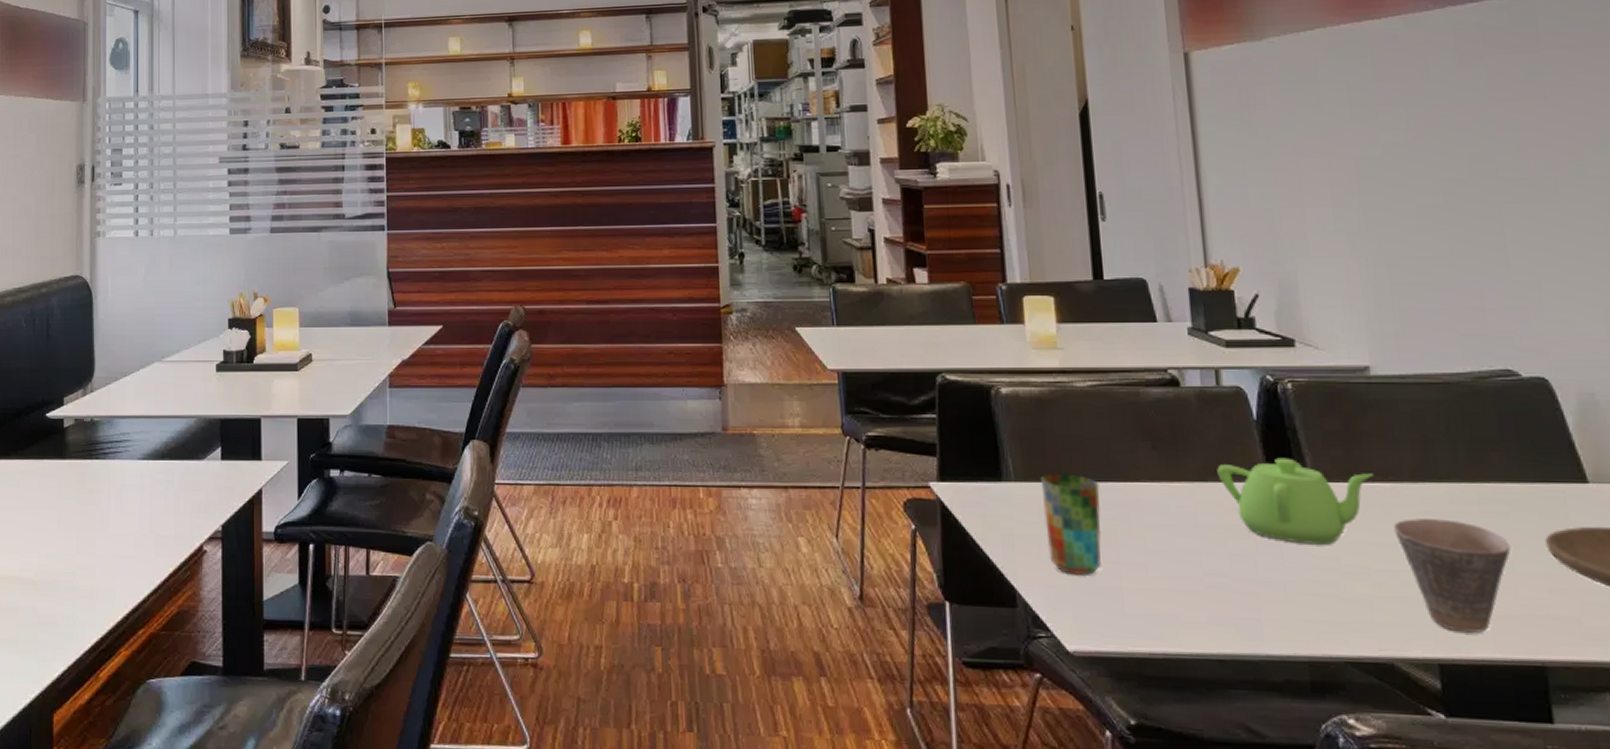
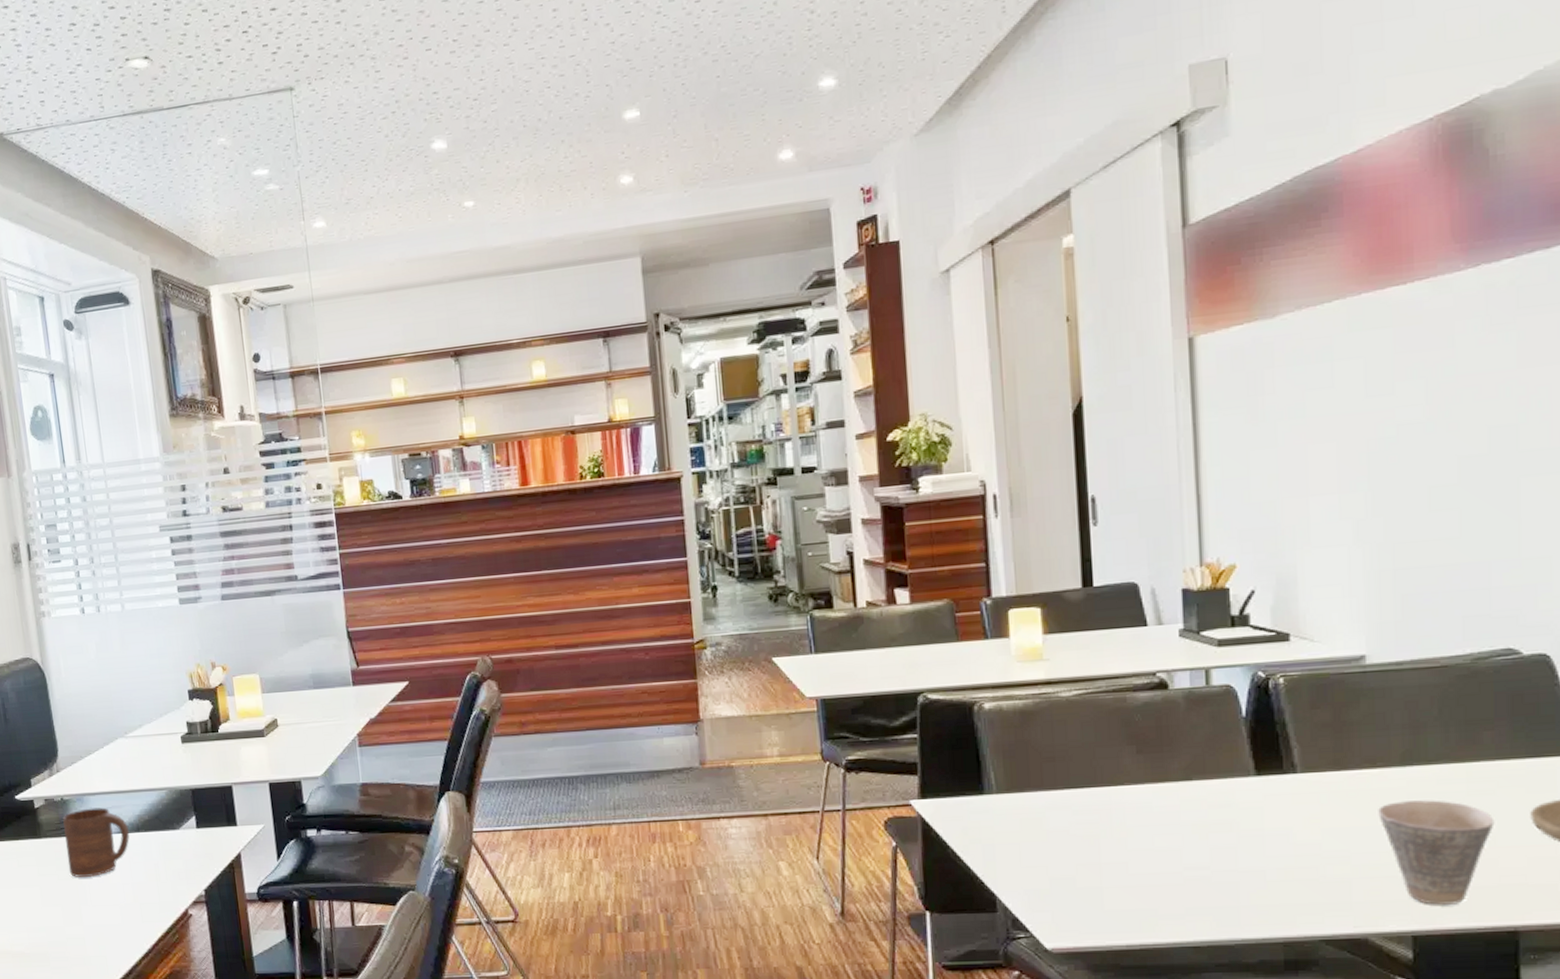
cup: none [89,431,155,503] -> present [63,807,130,877]
cup: present [1040,473,1102,575] -> none [1022,782,1083,878]
teapot: present [1217,457,1374,545] -> none [1202,751,1362,833]

